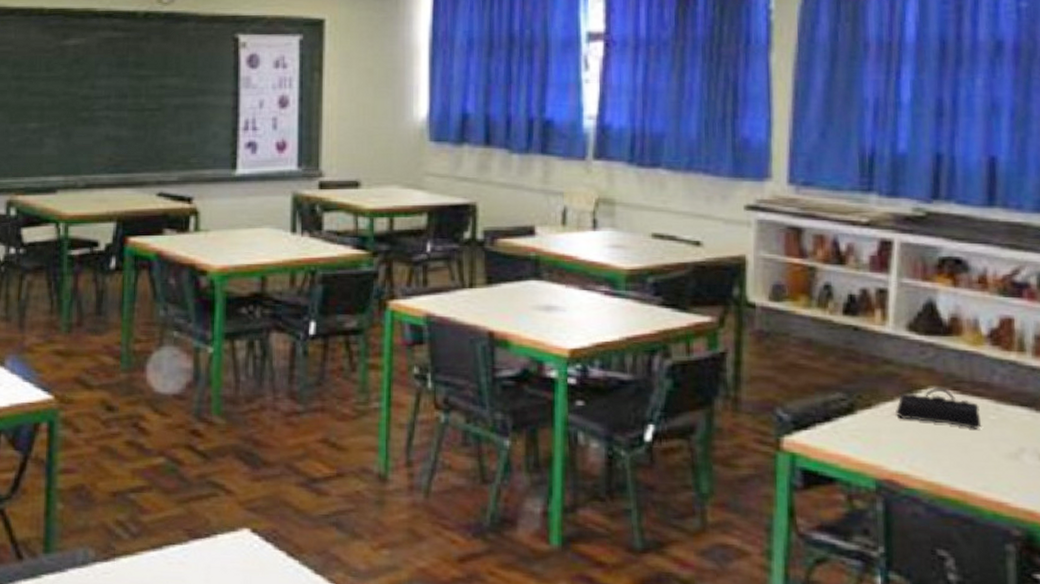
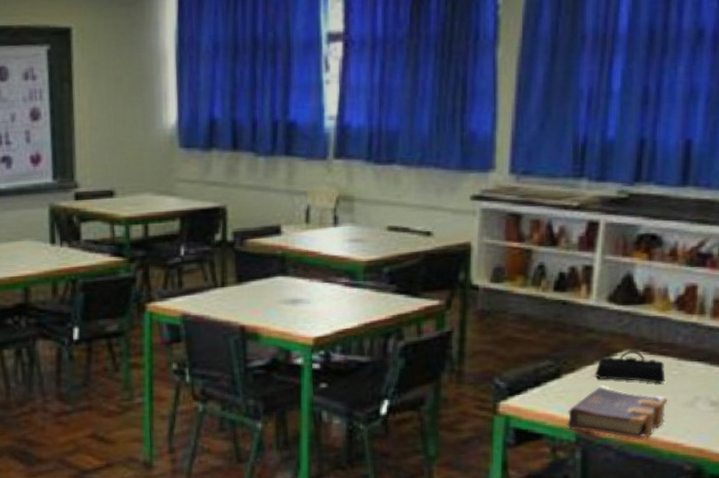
book: none [865,427,986,493] -> present [567,386,668,439]

